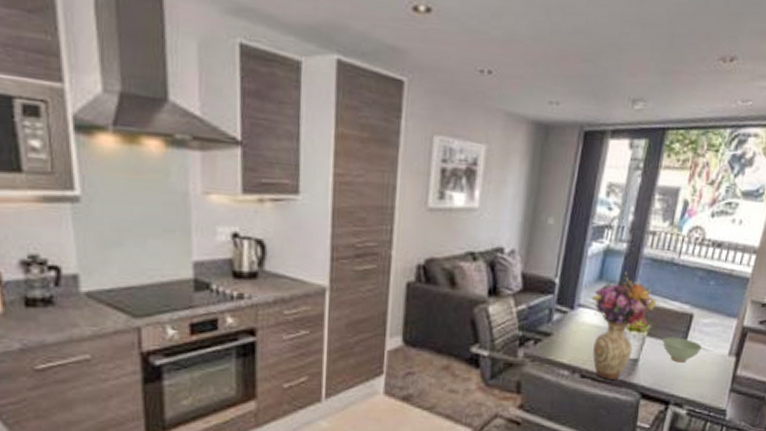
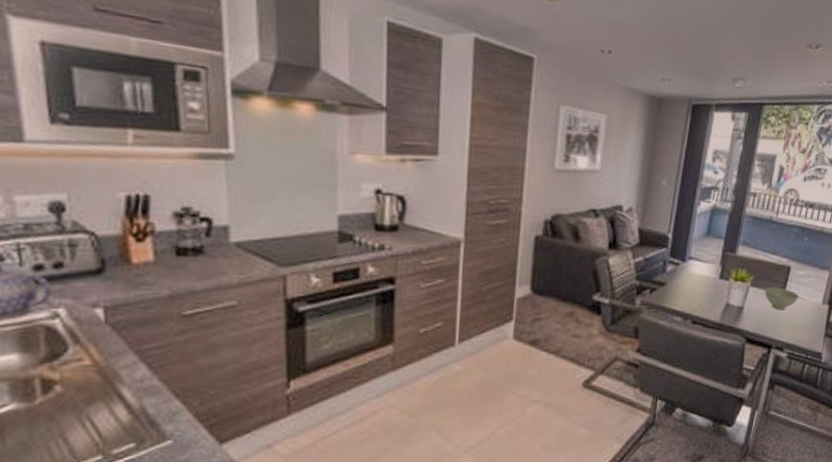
flower arrangement: present [590,271,660,379] -> none [700,228,761,325]

